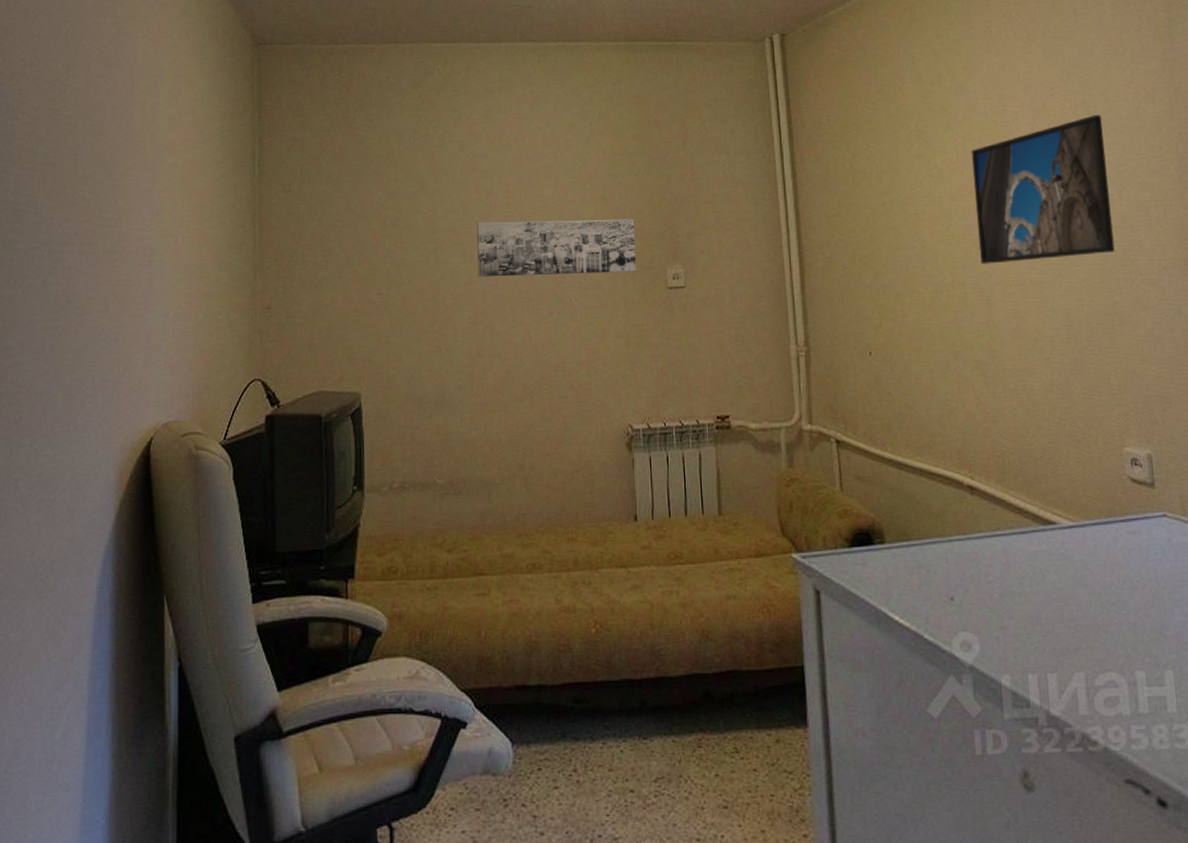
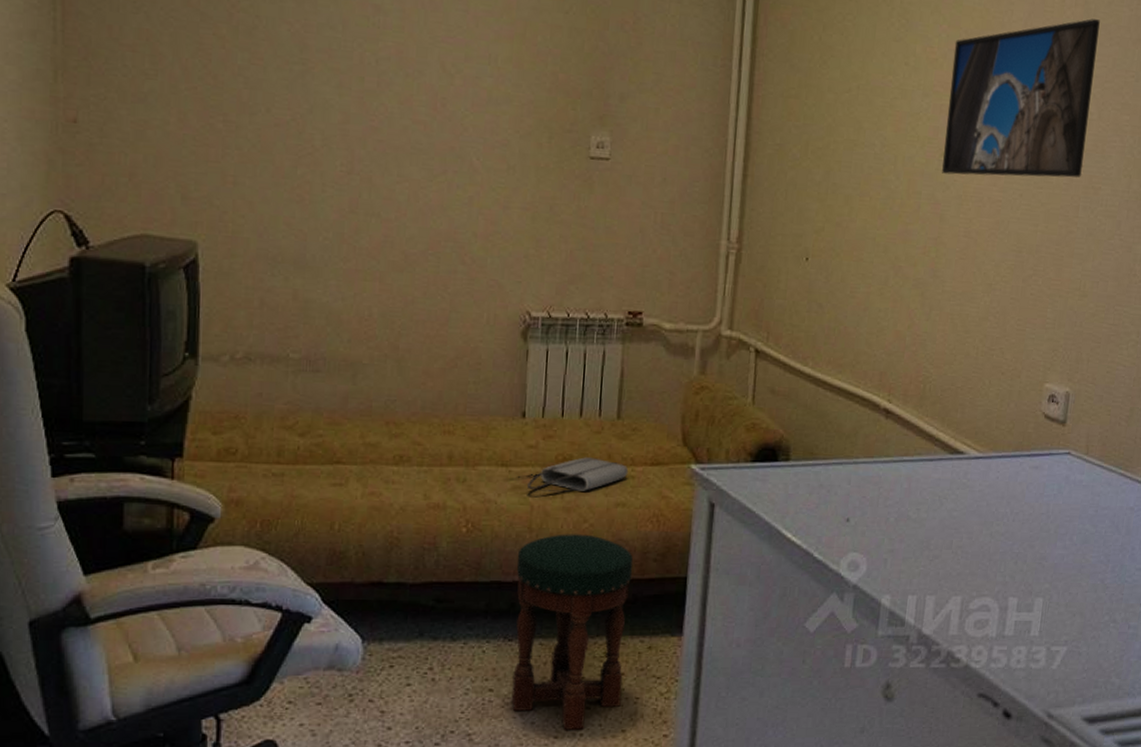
wall art: present [477,218,637,277] -> none [357,45,558,134]
stool: none [643,628,757,832] -> present [511,534,633,730]
tote bag: none [645,553,735,590] -> present [527,457,629,493]

